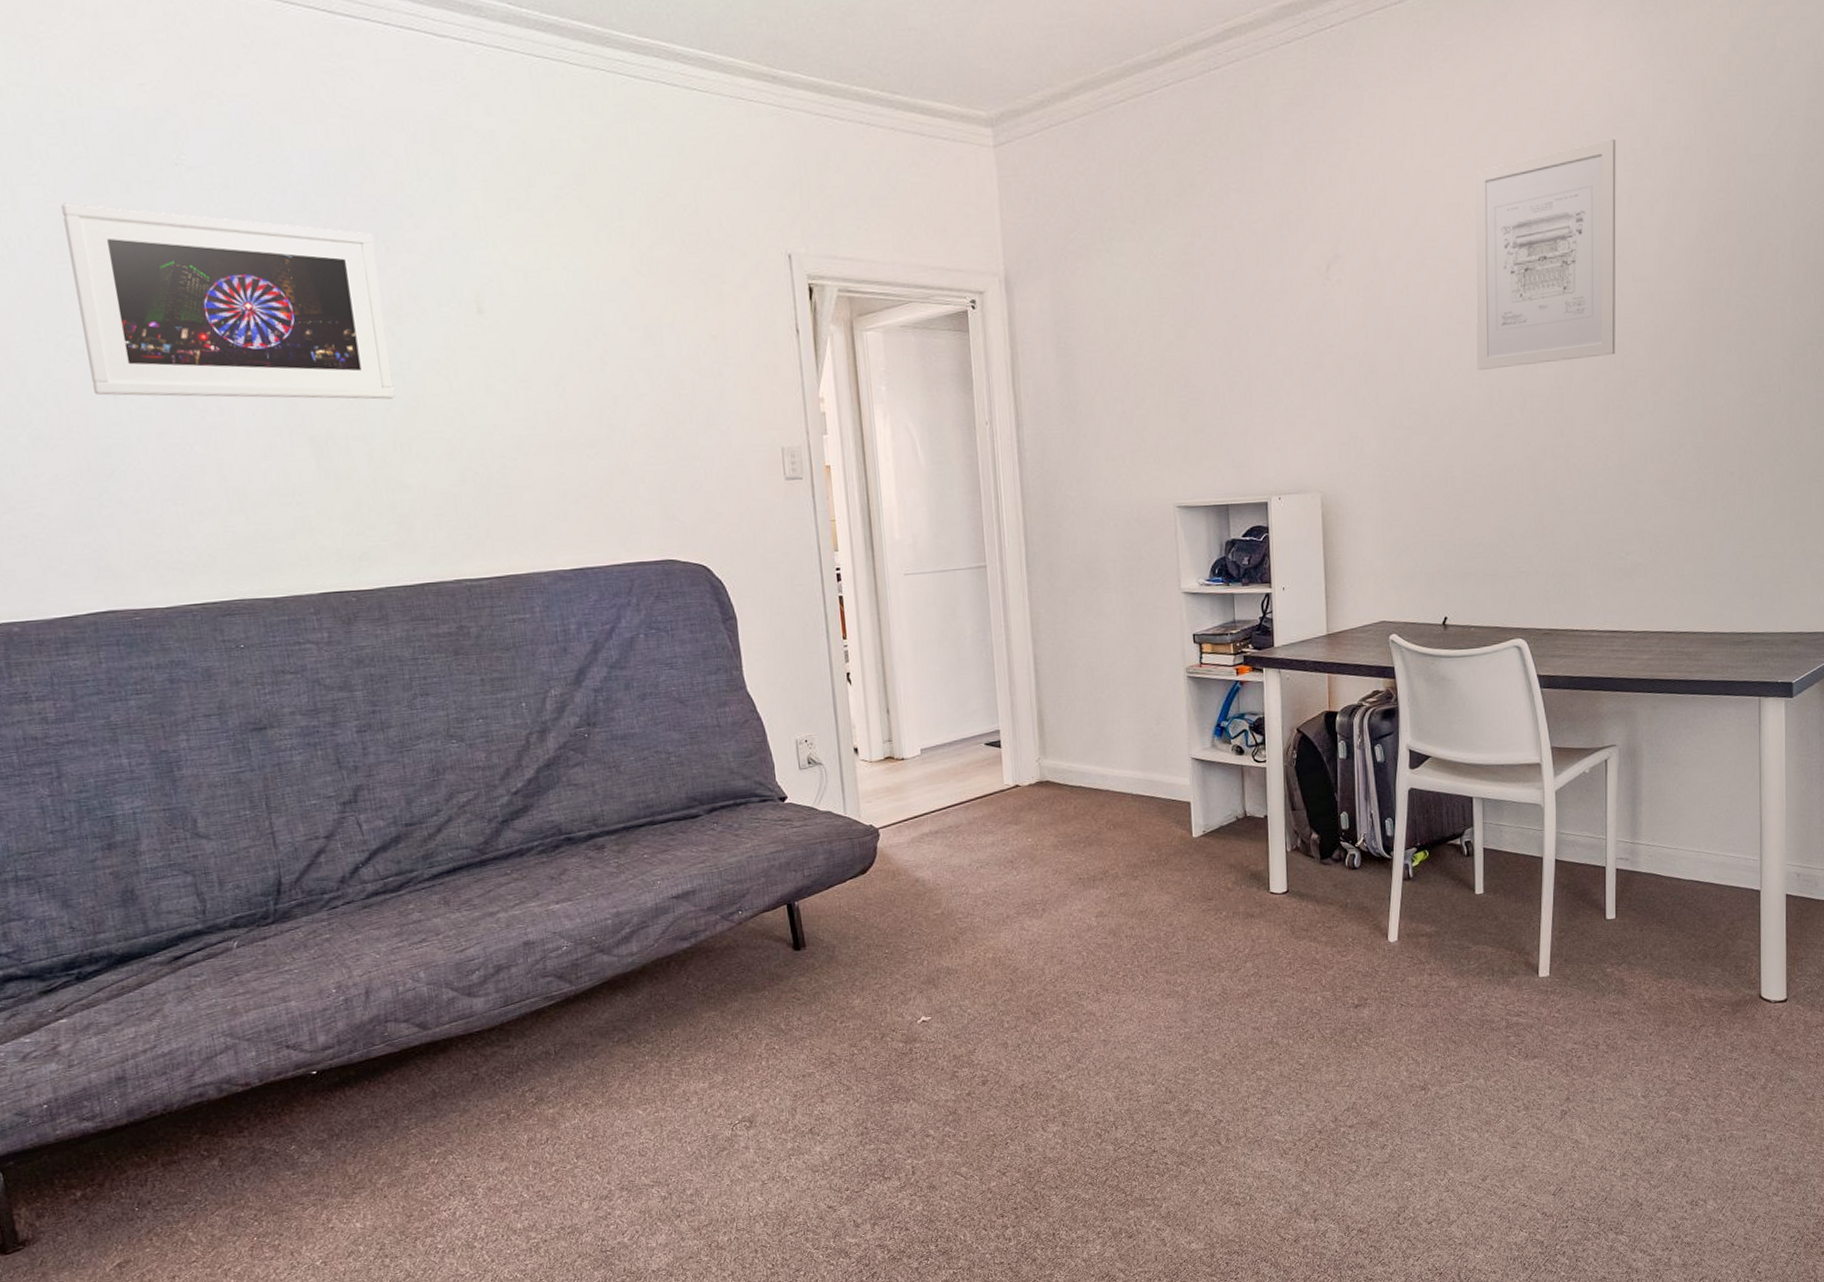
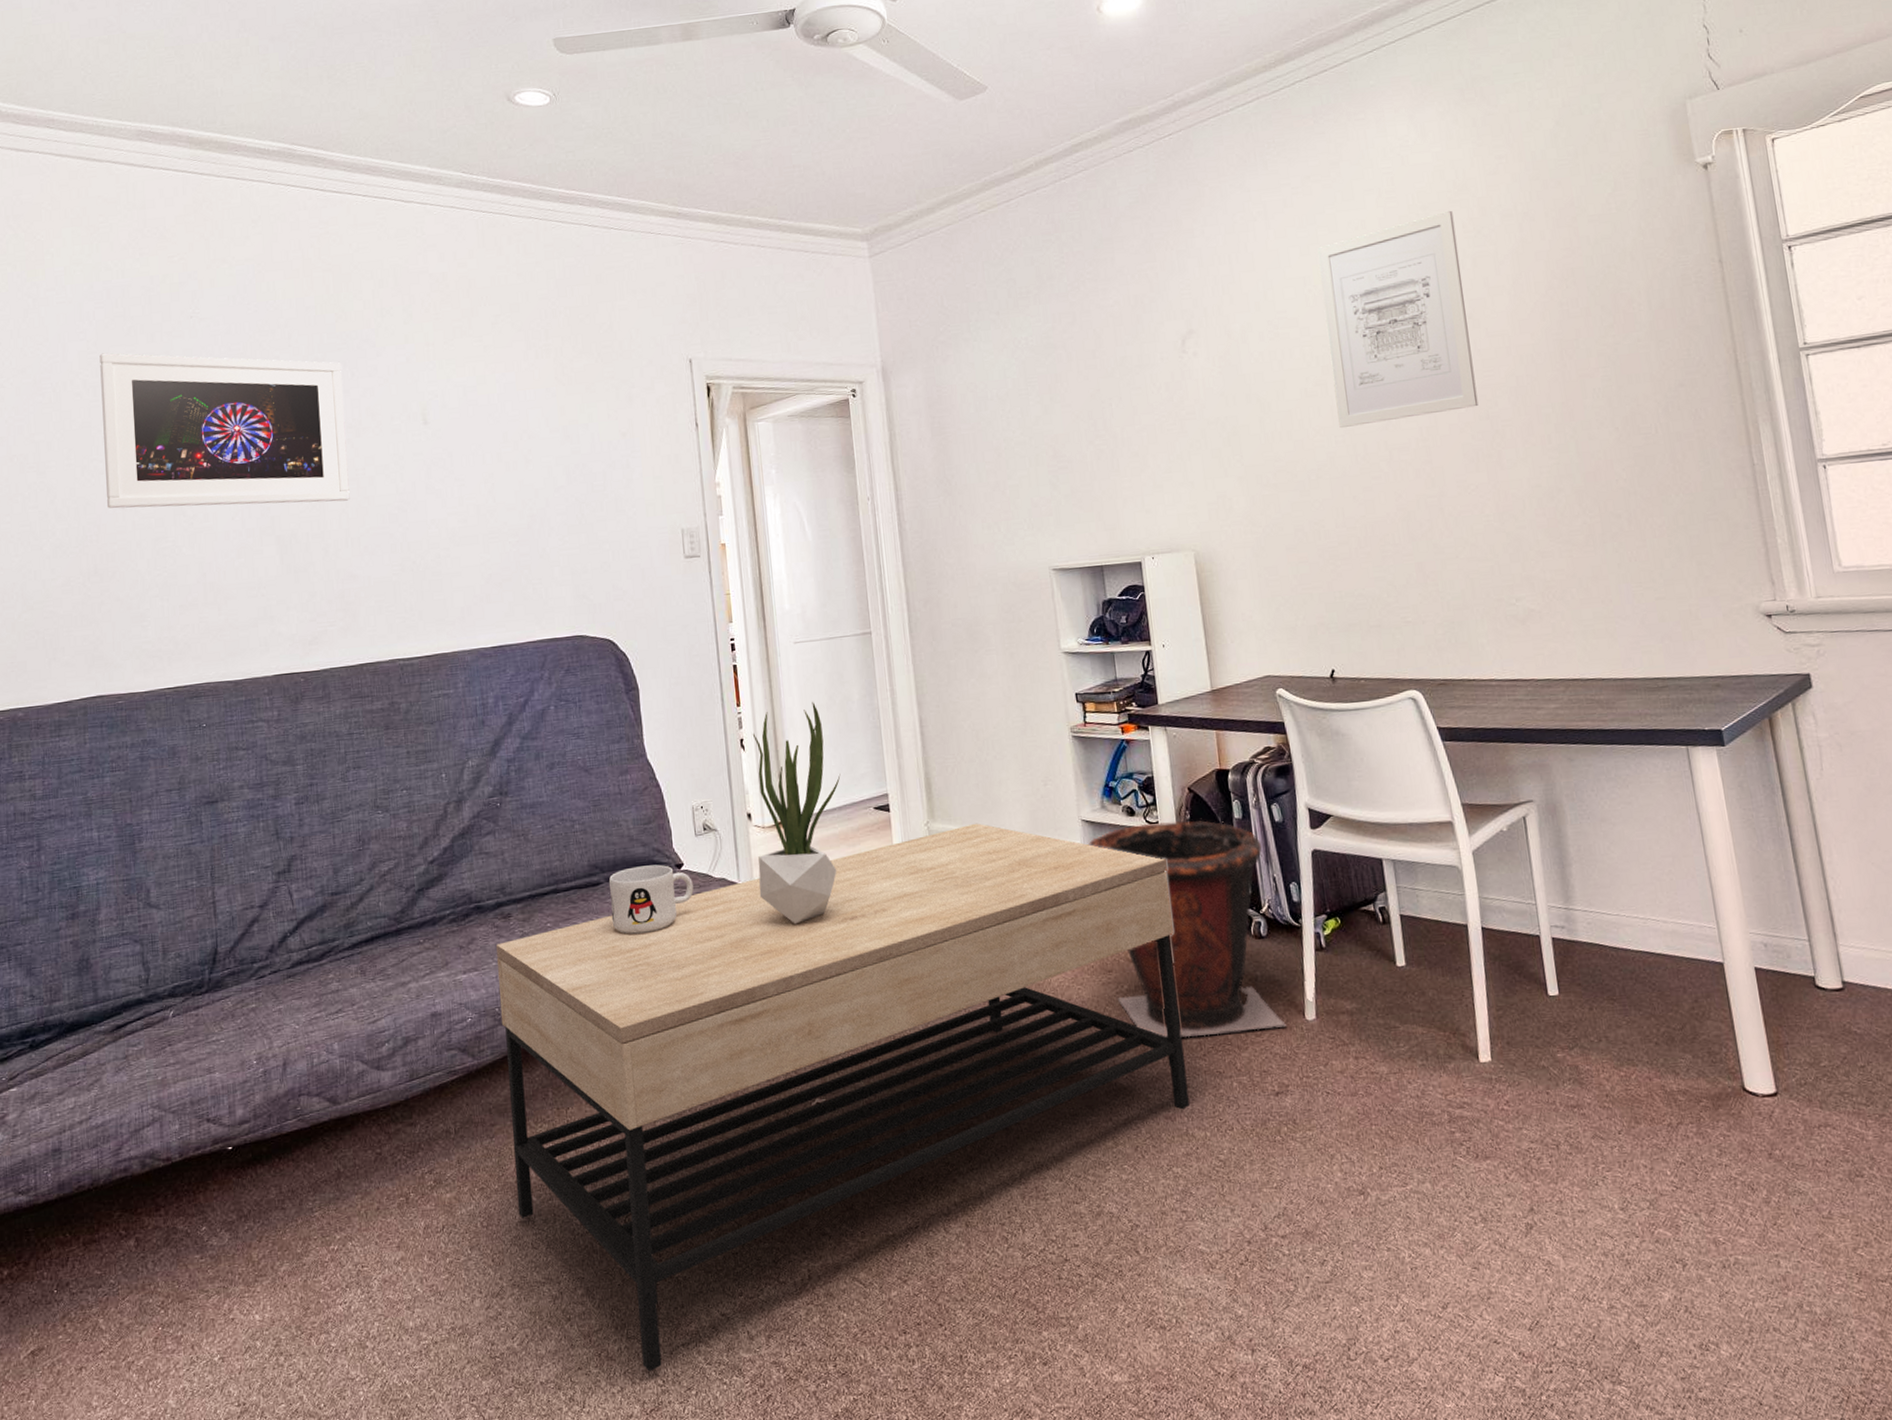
coffee table: none [590,760,1276,1258] -> present [496,823,1190,1372]
mug: none [708,797,798,866] -> present [609,864,694,934]
potted plant: none [859,635,952,856] -> present [752,701,841,925]
waste bin: none [1197,757,1370,959] -> present [1089,818,1286,1038]

